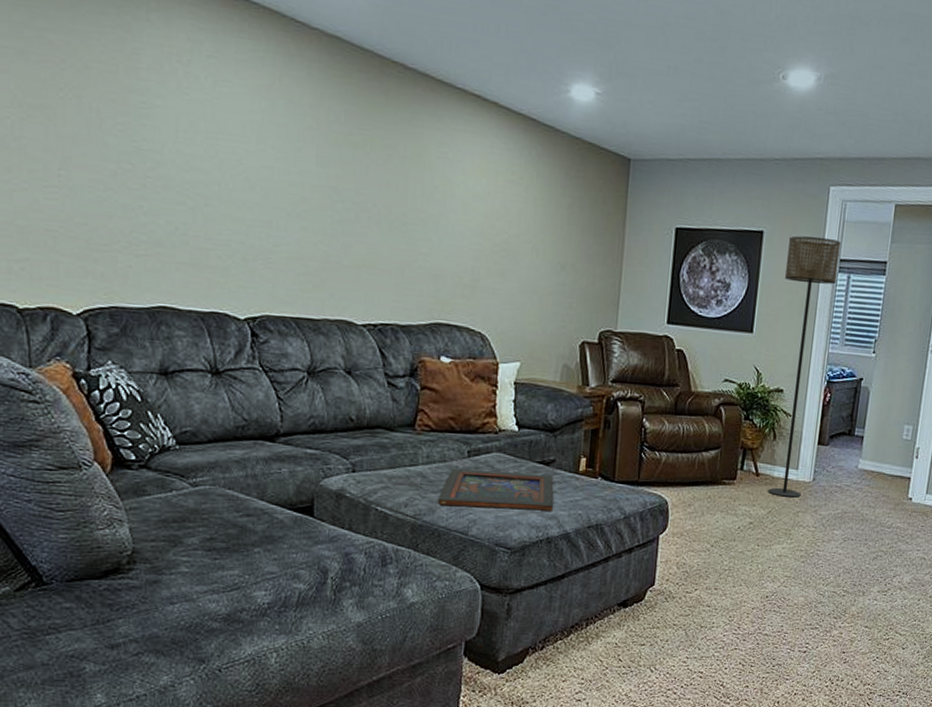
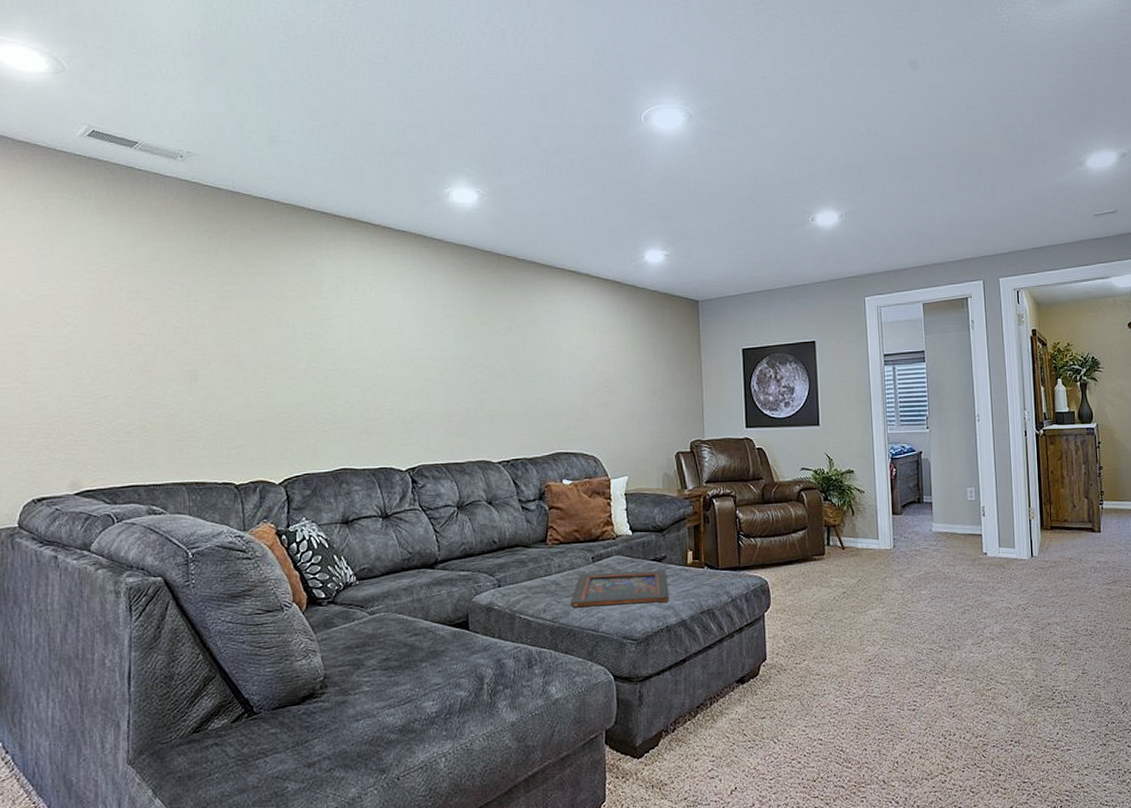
floor lamp: present [768,235,841,498] -> none [838,338,885,566]

